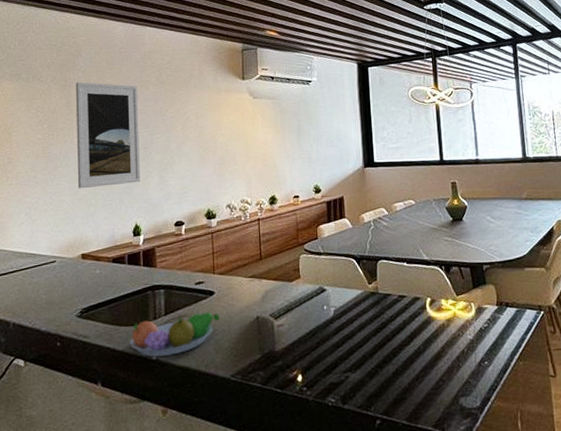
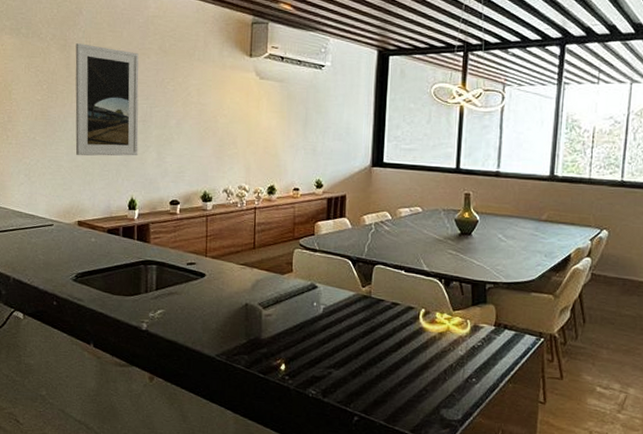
fruit bowl: present [129,312,220,357] -> none [121,292,210,329]

